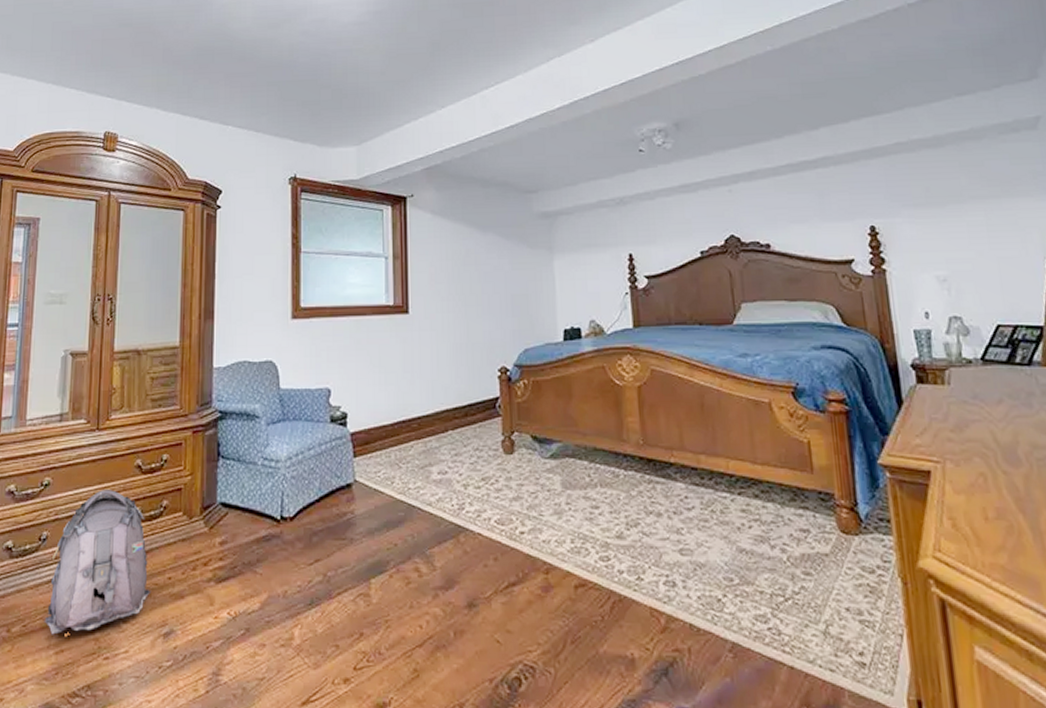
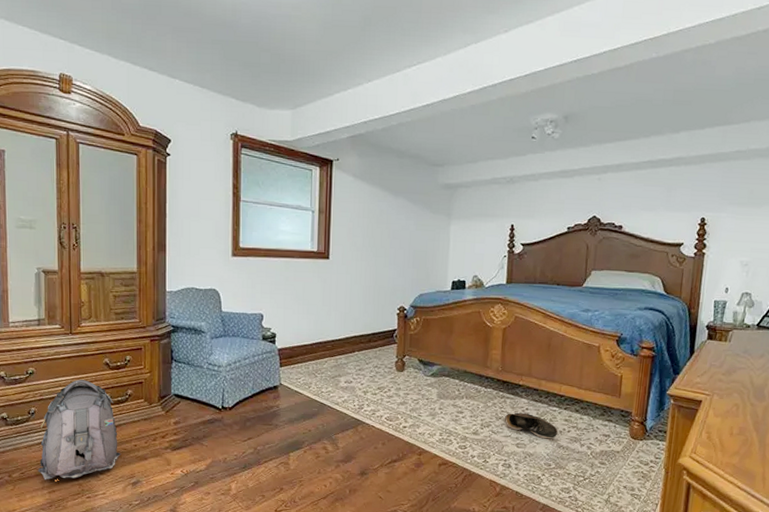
shoe: none [657,503,734,540] -> present [505,412,558,439]

